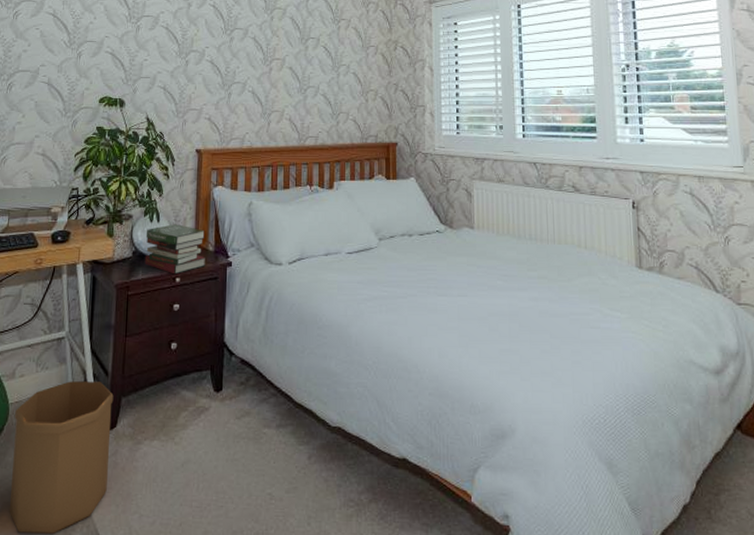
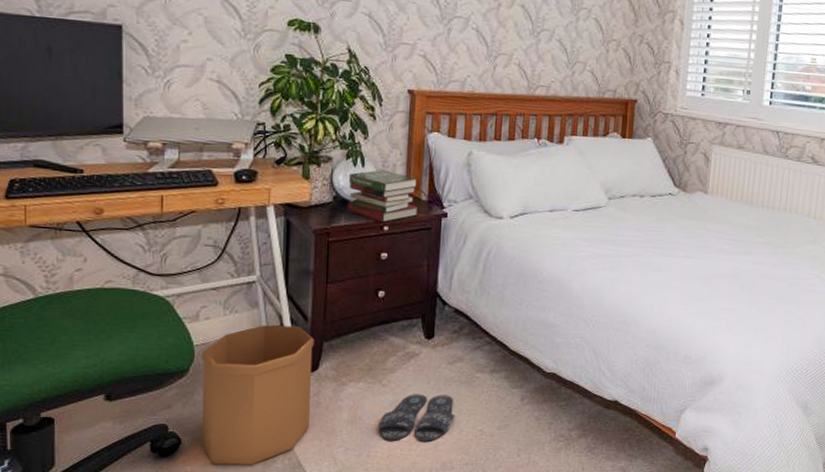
slippers: none [171,453,244,508] -> present [378,394,455,443]

